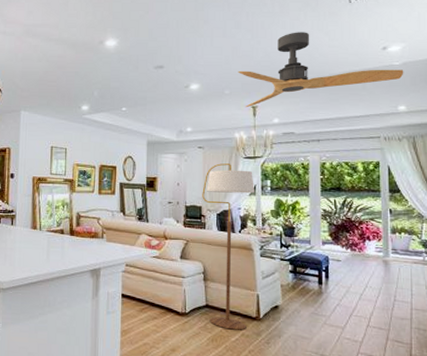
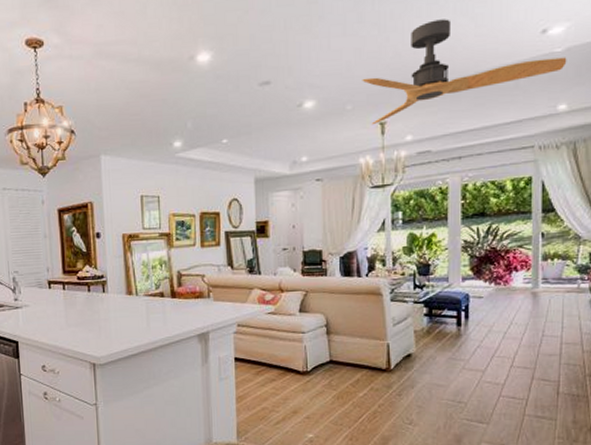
floor lamp: present [202,163,254,330] -> none [322,196,383,385]

